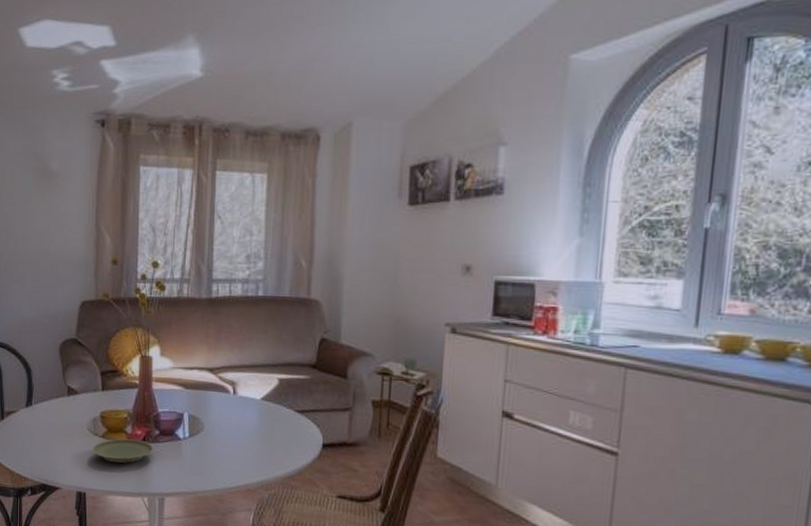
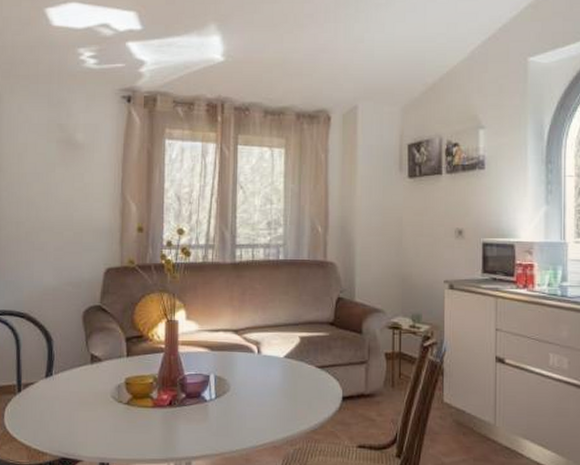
plate: present [92,438,154,463] -> none [116,404,180,429]

